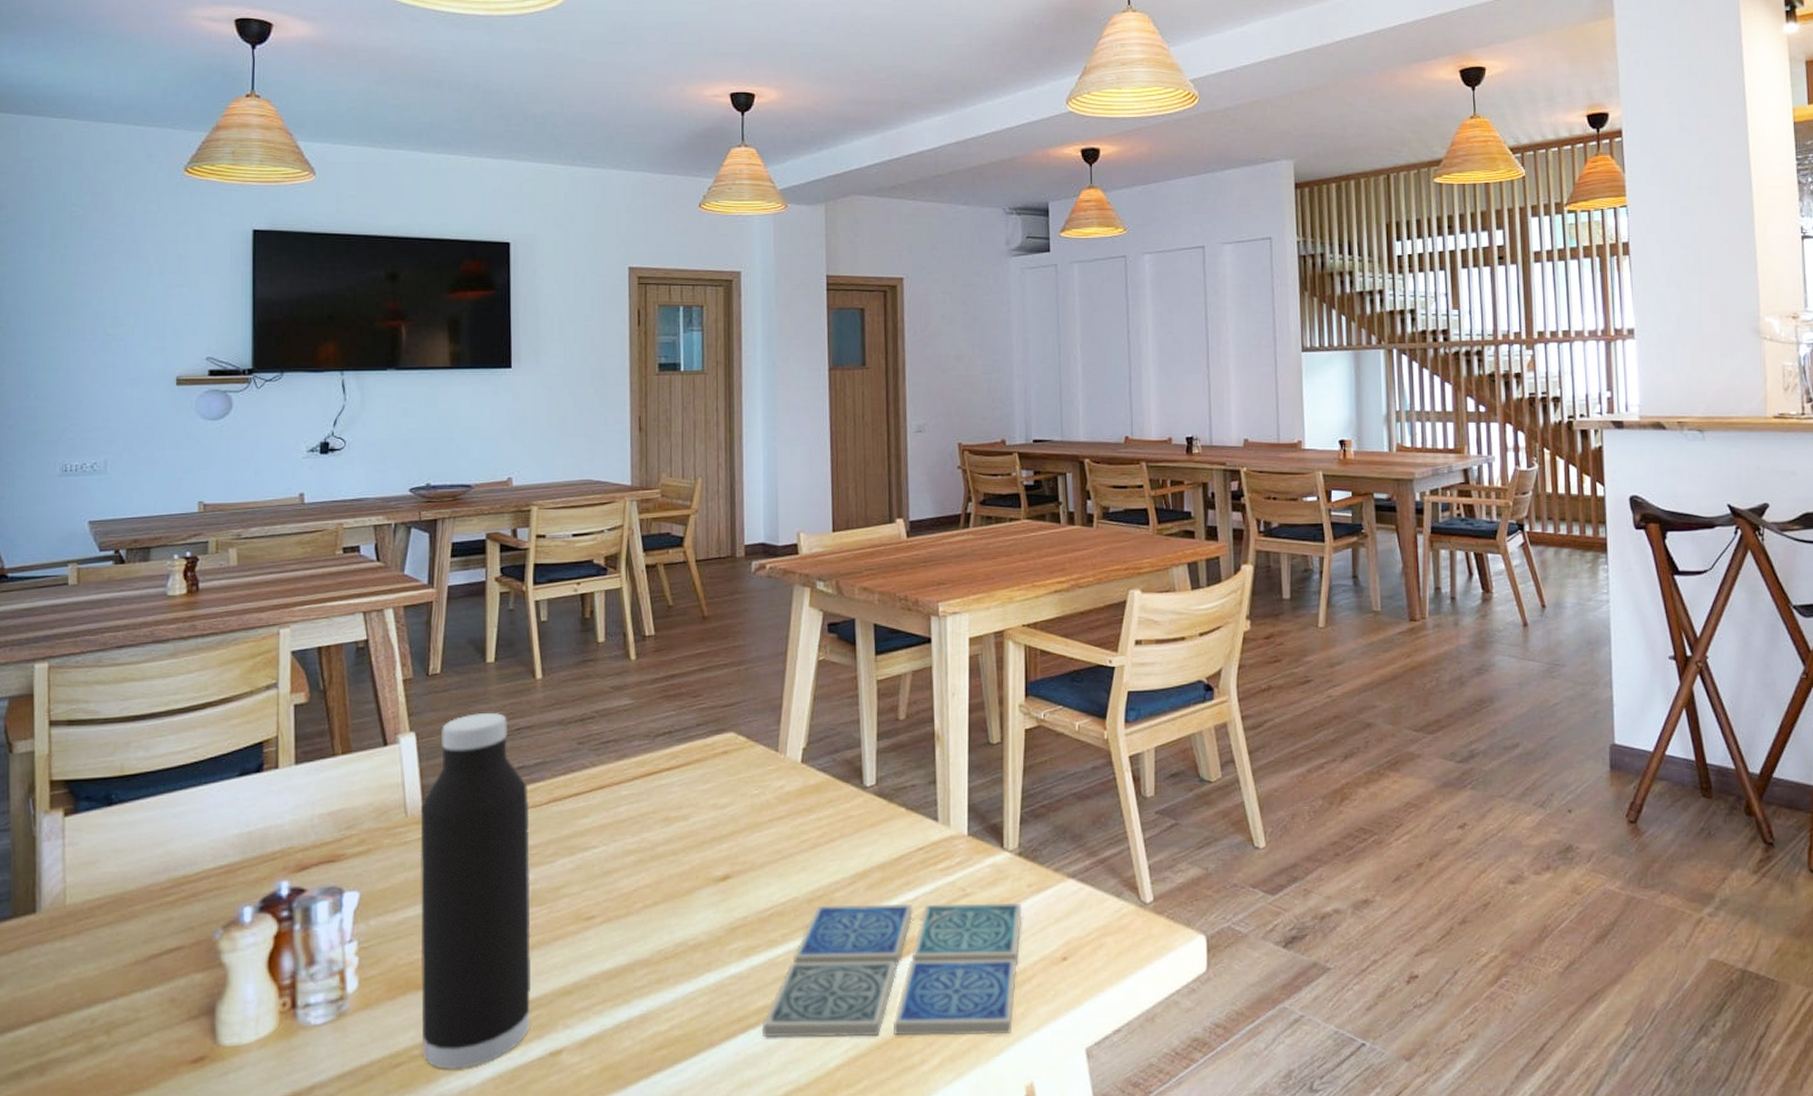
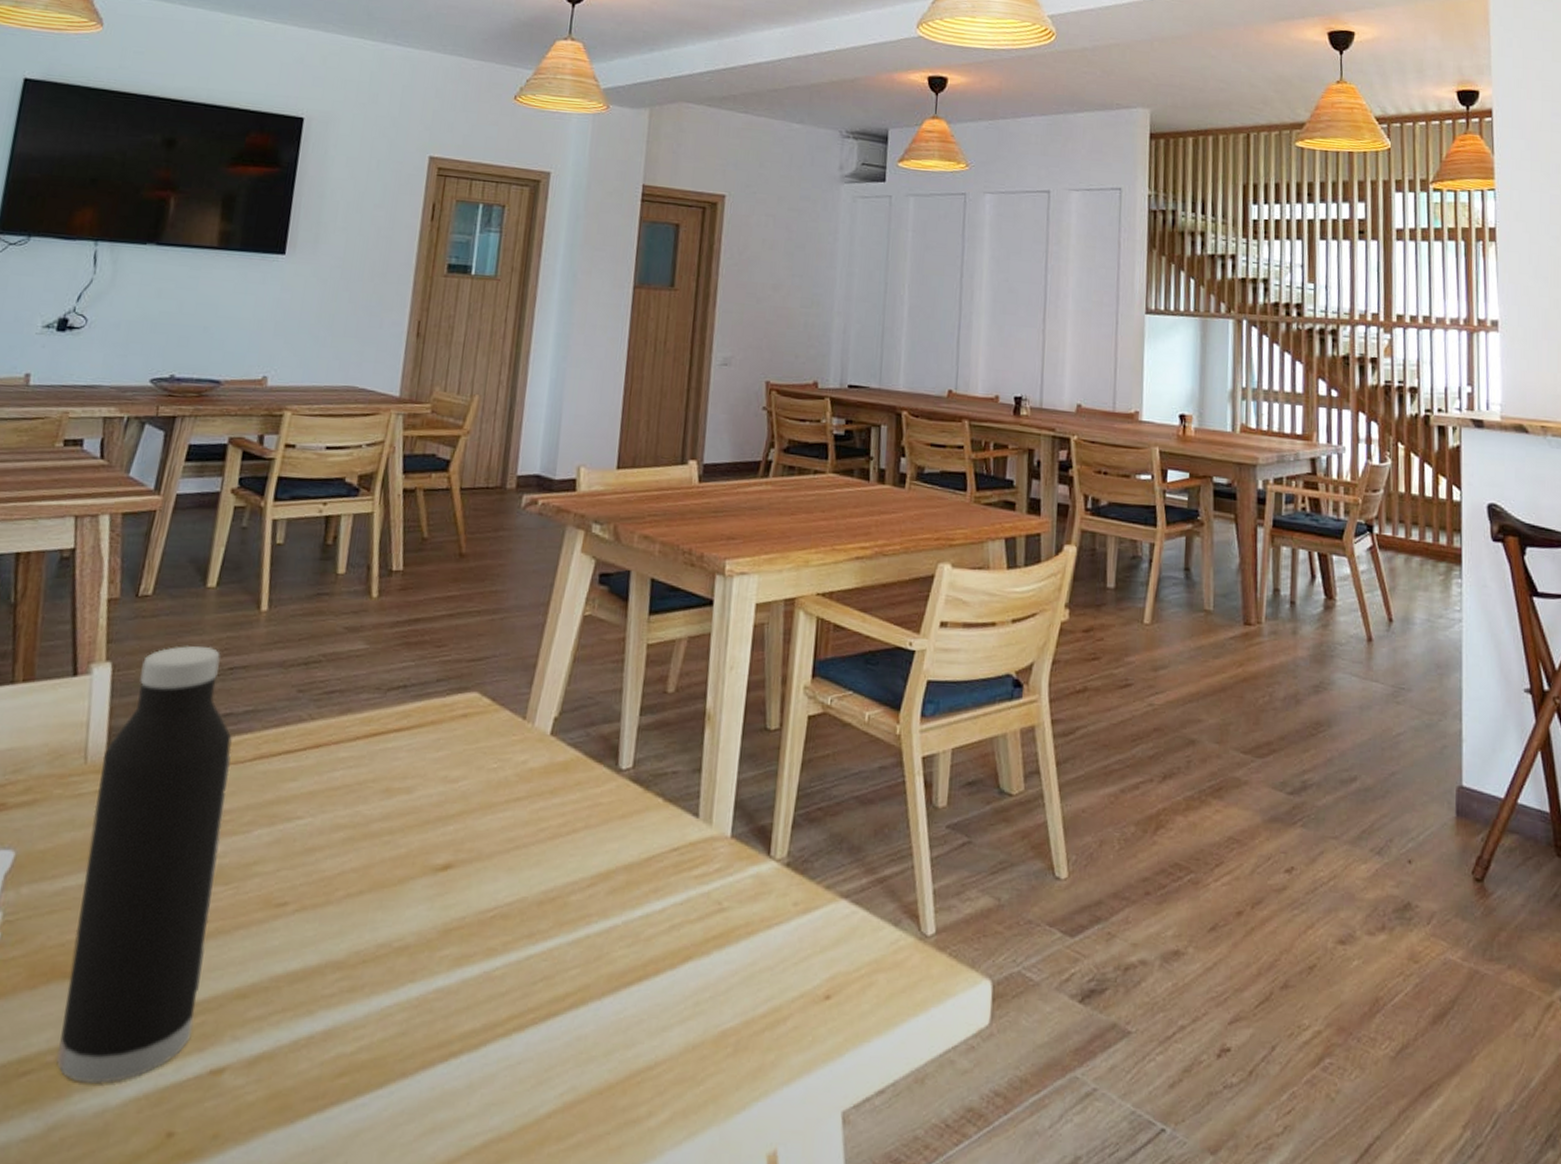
drink coaster: present [761,903,1022,1037] -> none [465,910,785,1087]

